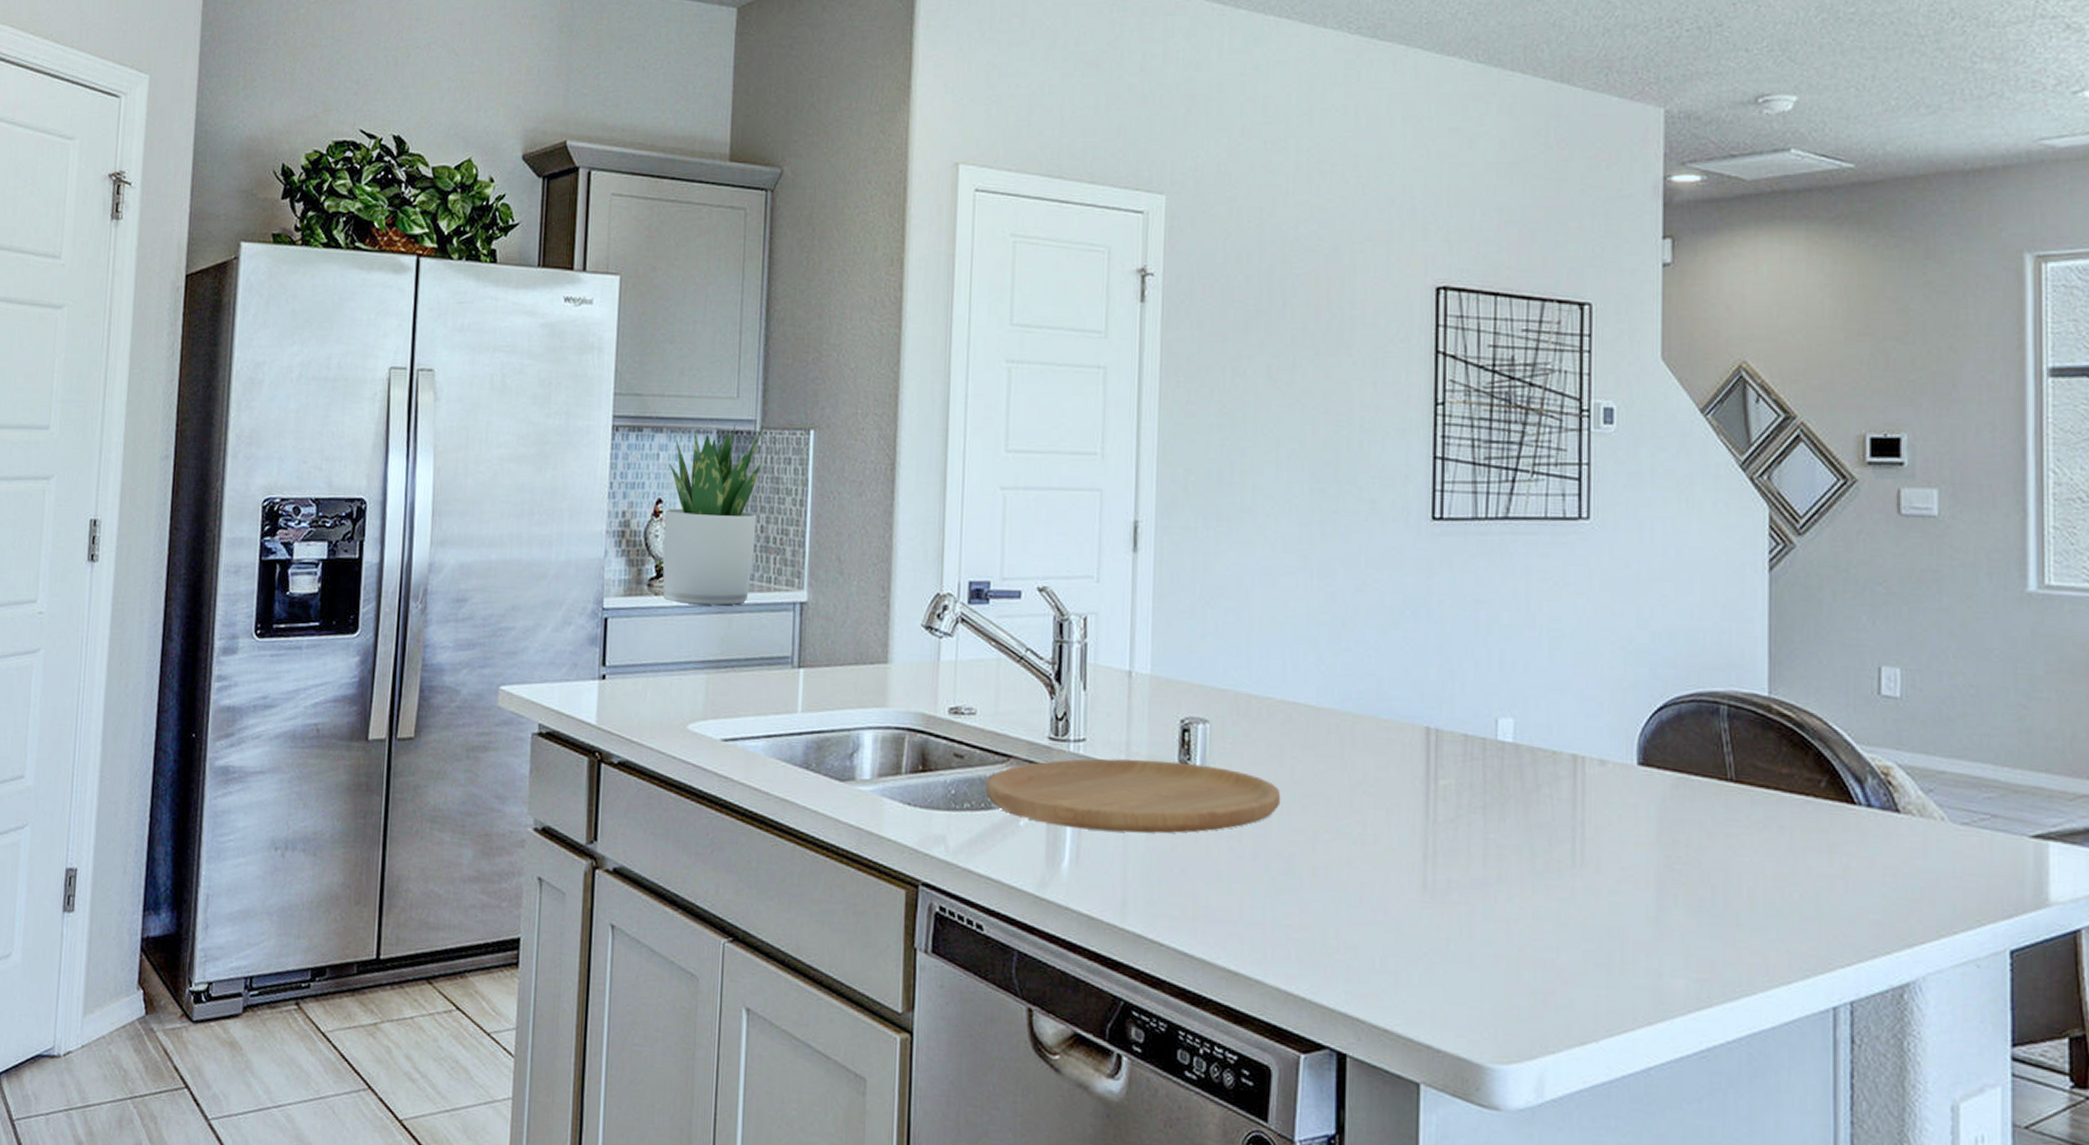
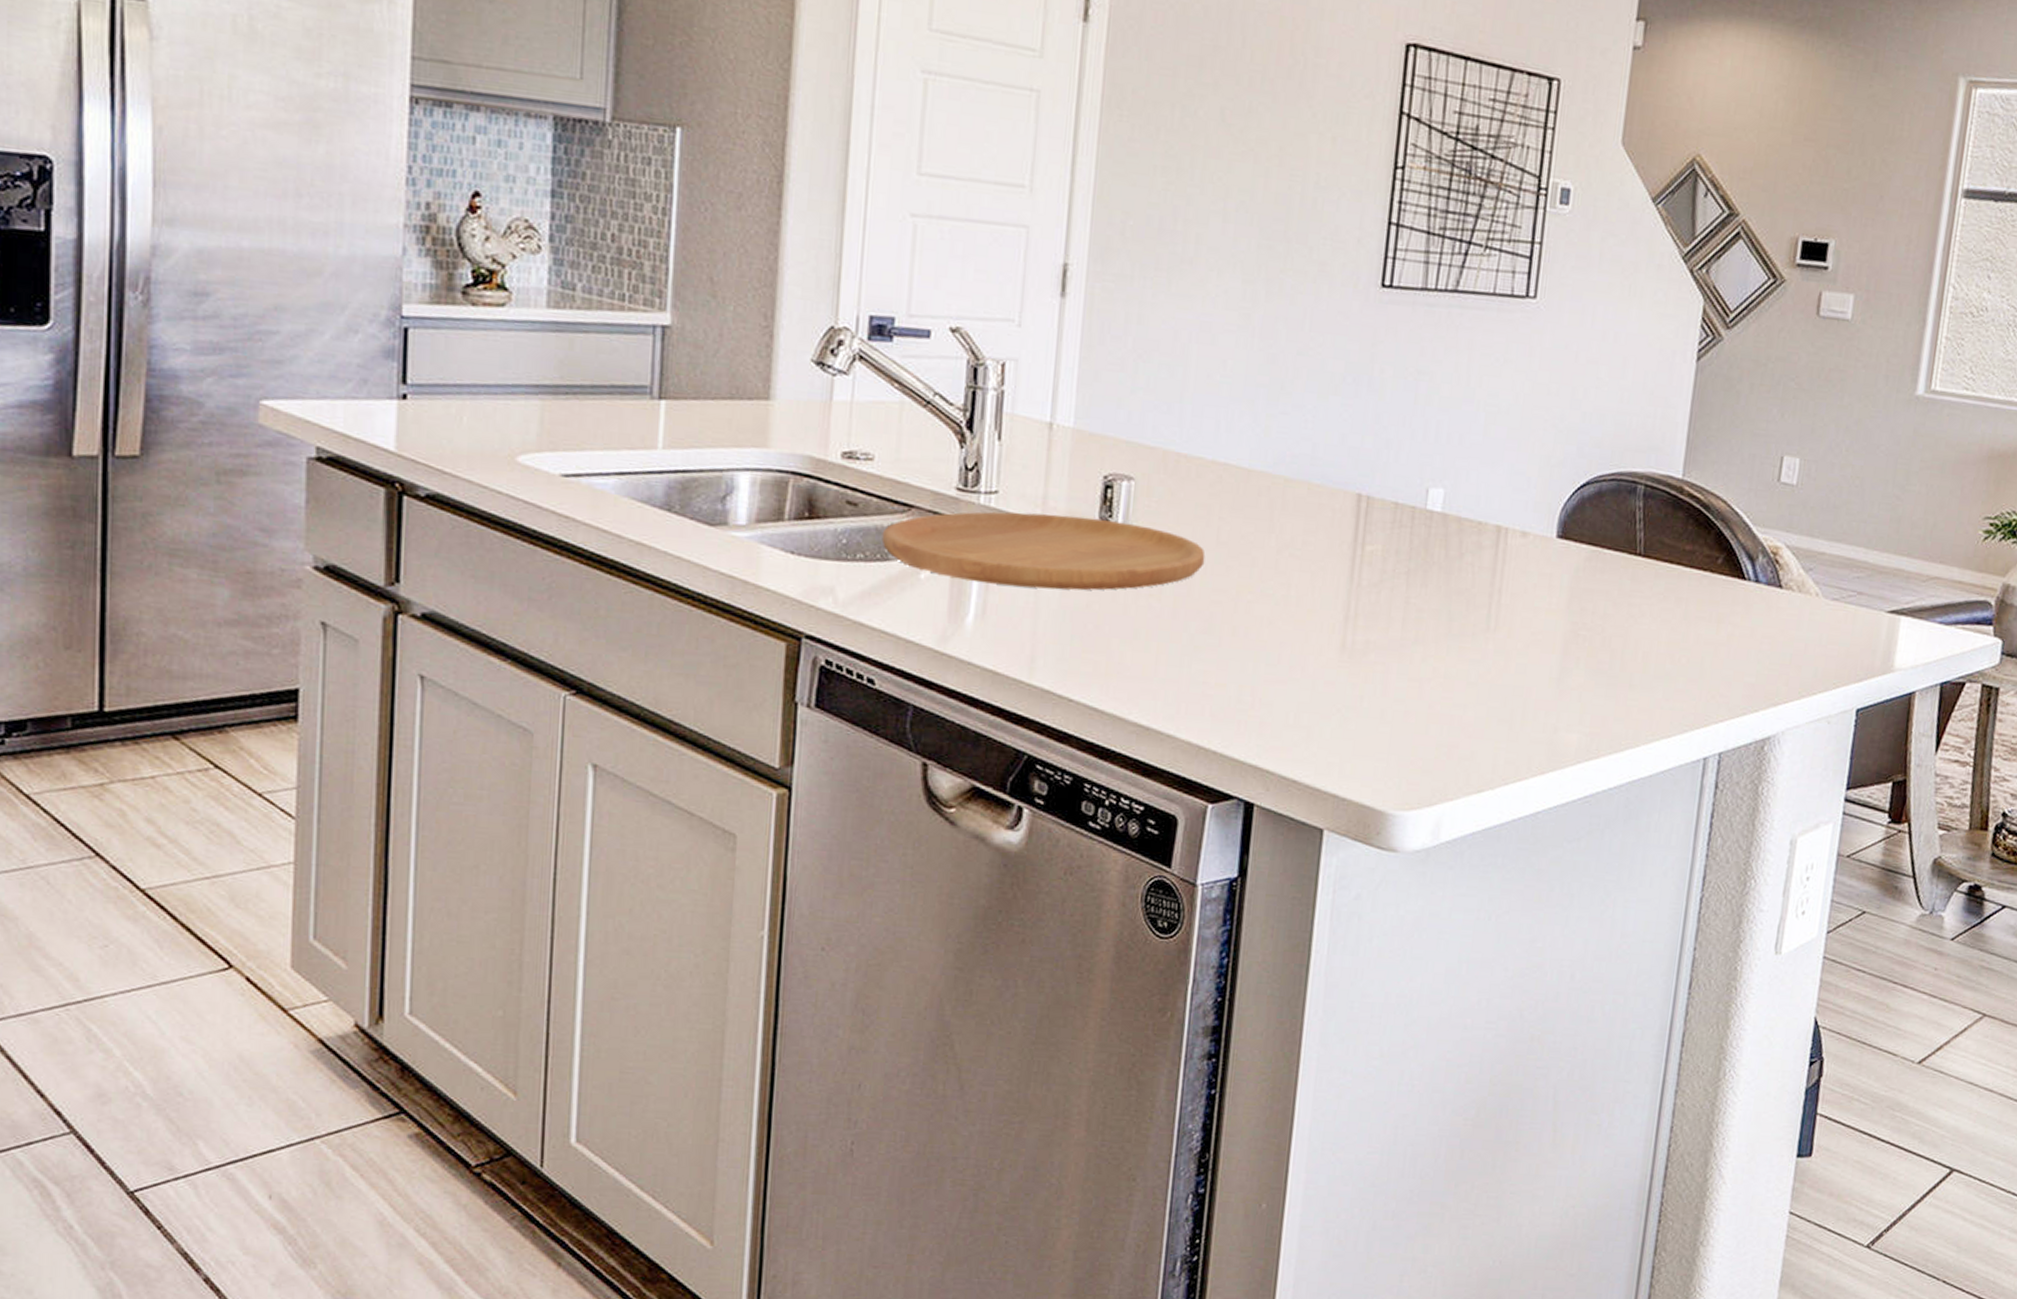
planter: present [662,424,764,606] -> none [481,110,616,324]

